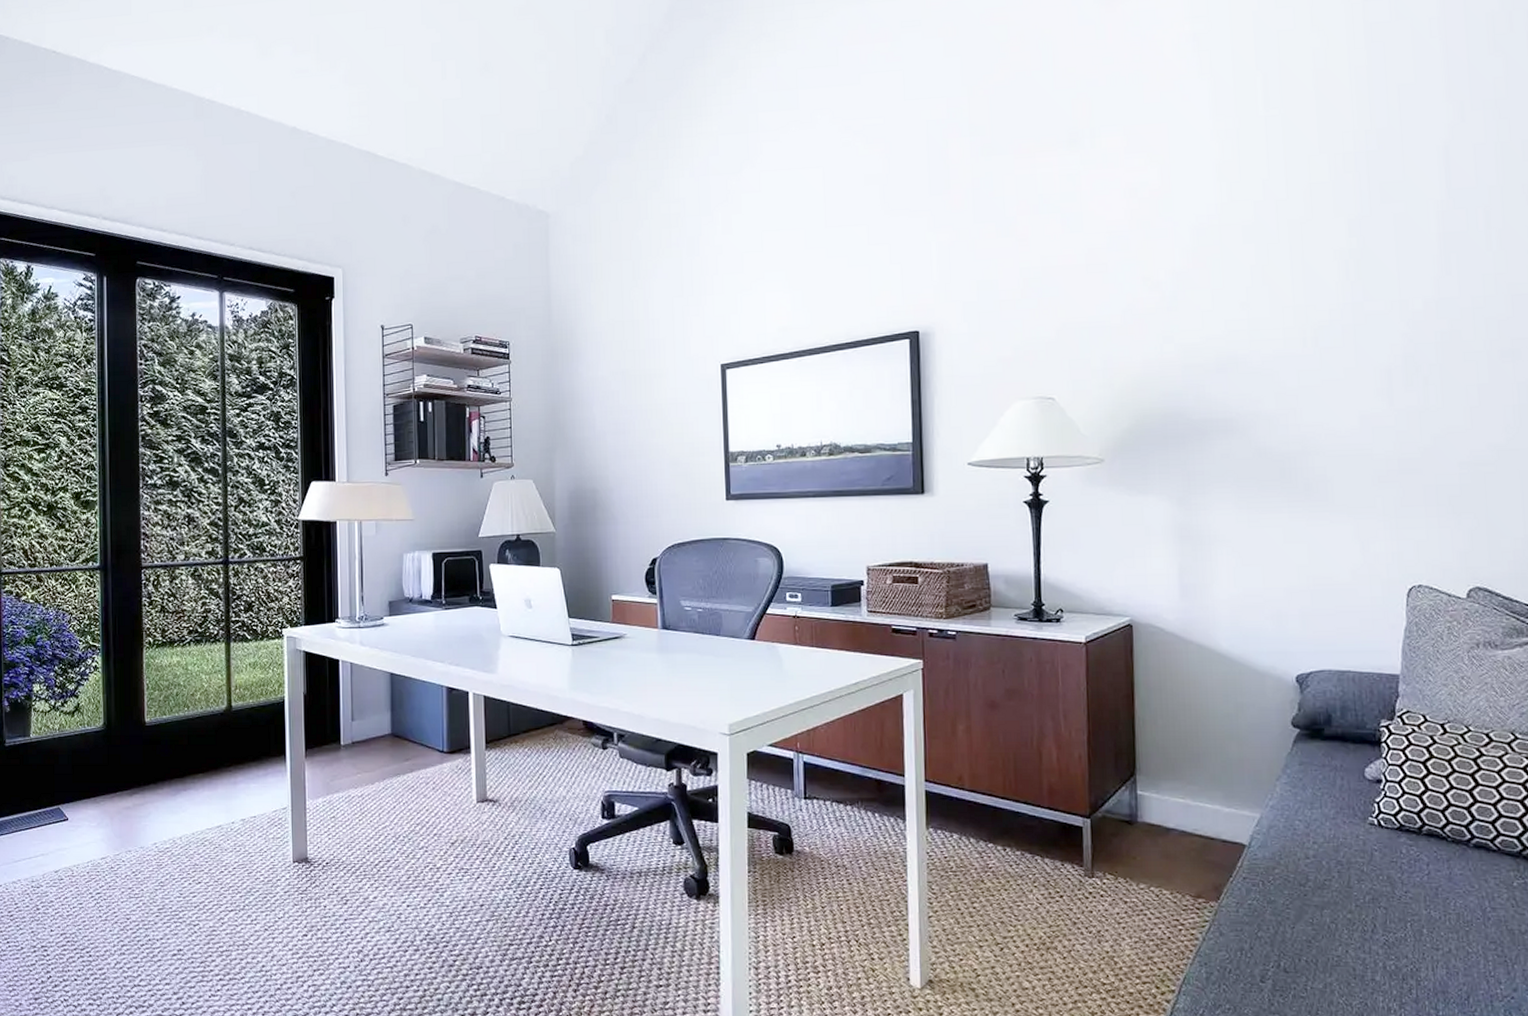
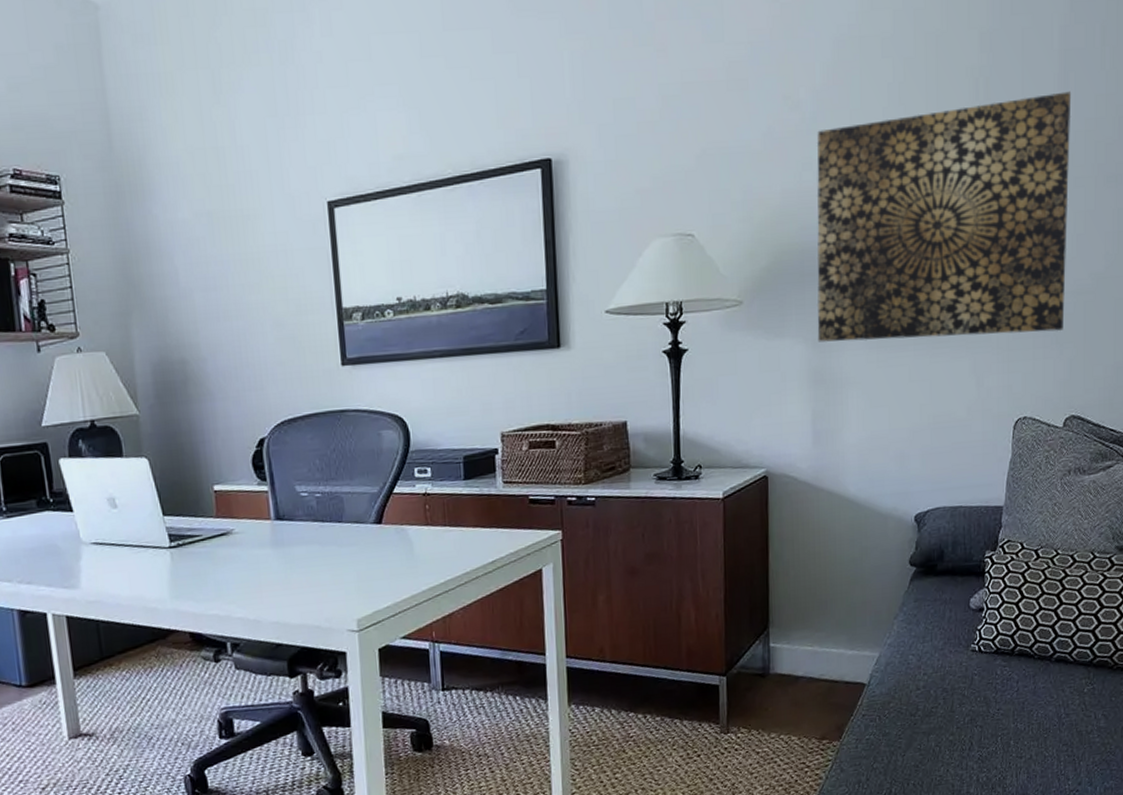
wall art: none [1177,271,1461,501] -> present [816,91,1072,342]

